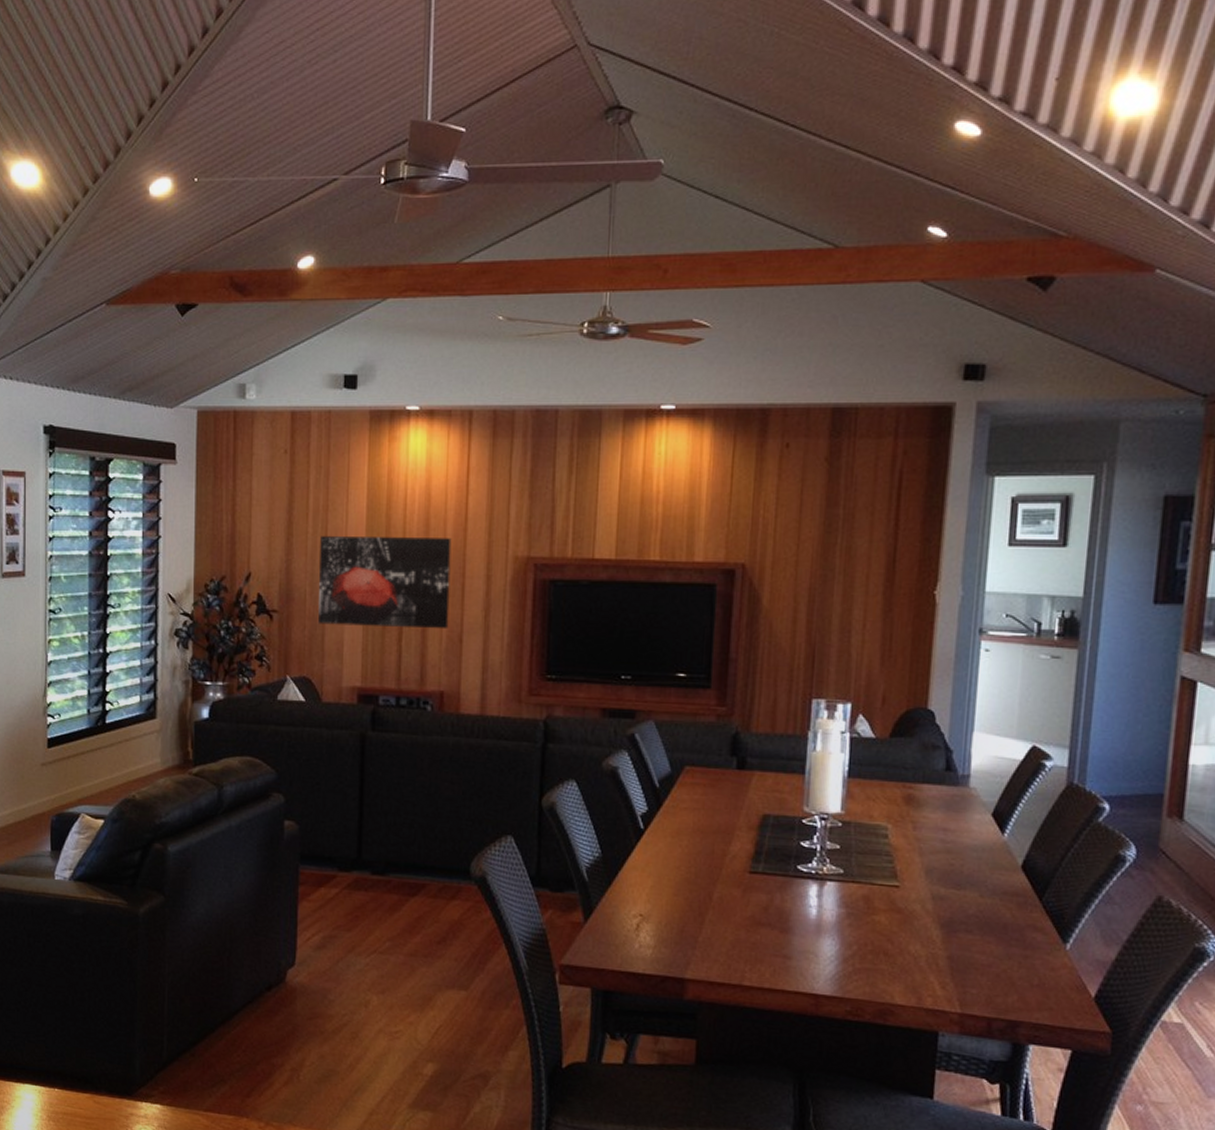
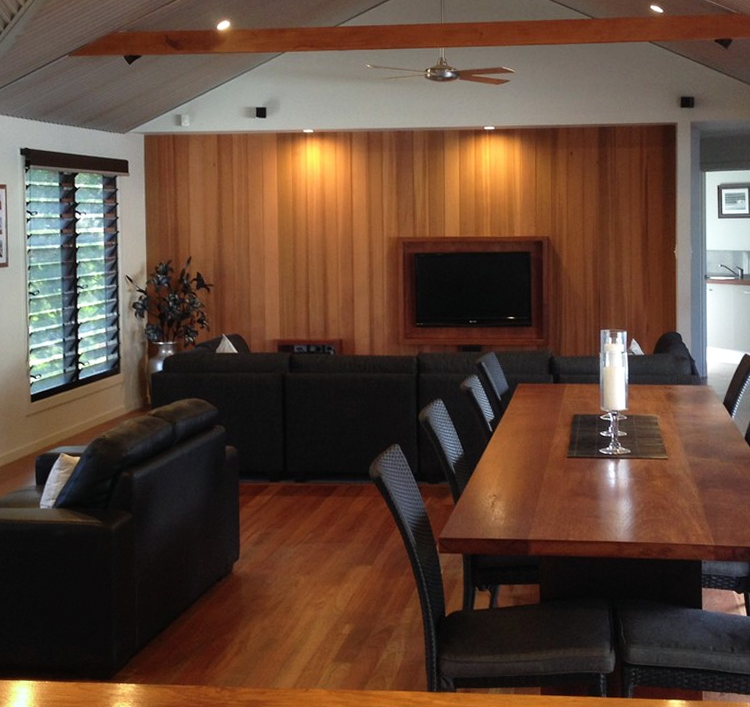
wall art: present [318,536,452,629] -> none [244,226,343,294]

